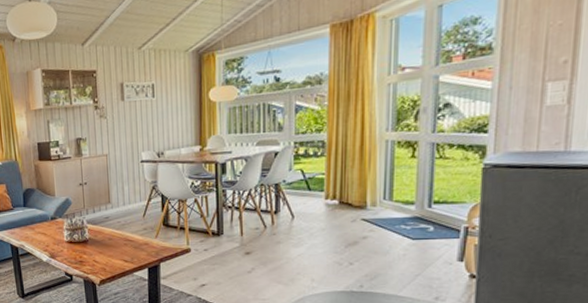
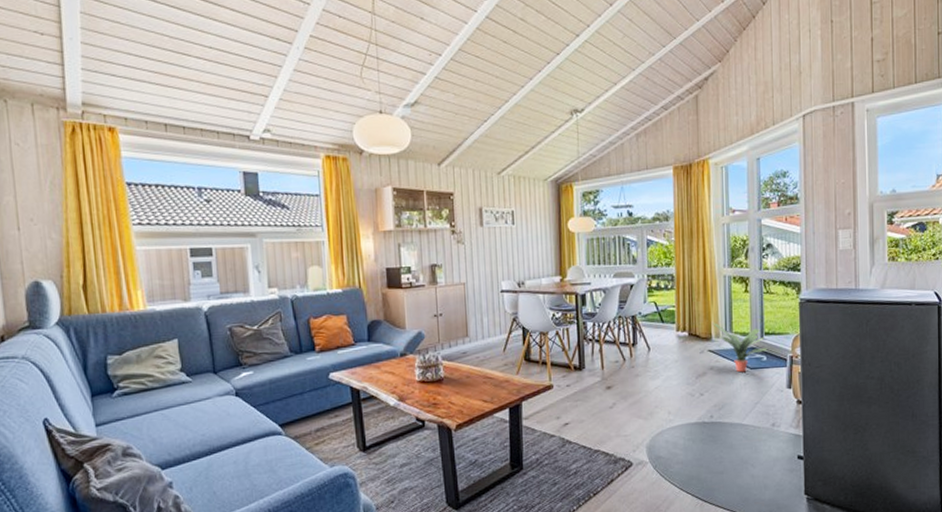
potted plant: none [368,190,436,243] -> present [712,323,768,373]

